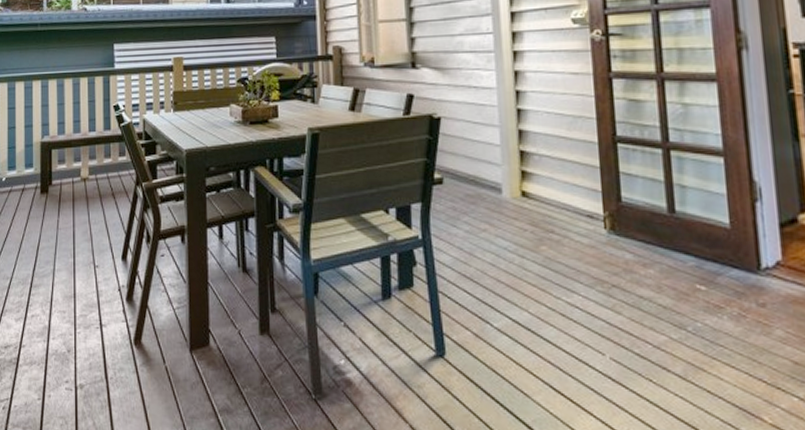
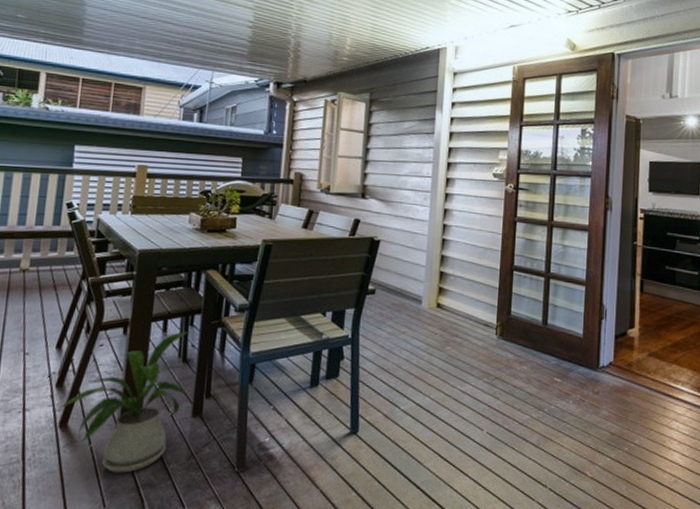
house plant: none [129,237,252,396] -> present [56,331,191,473]

